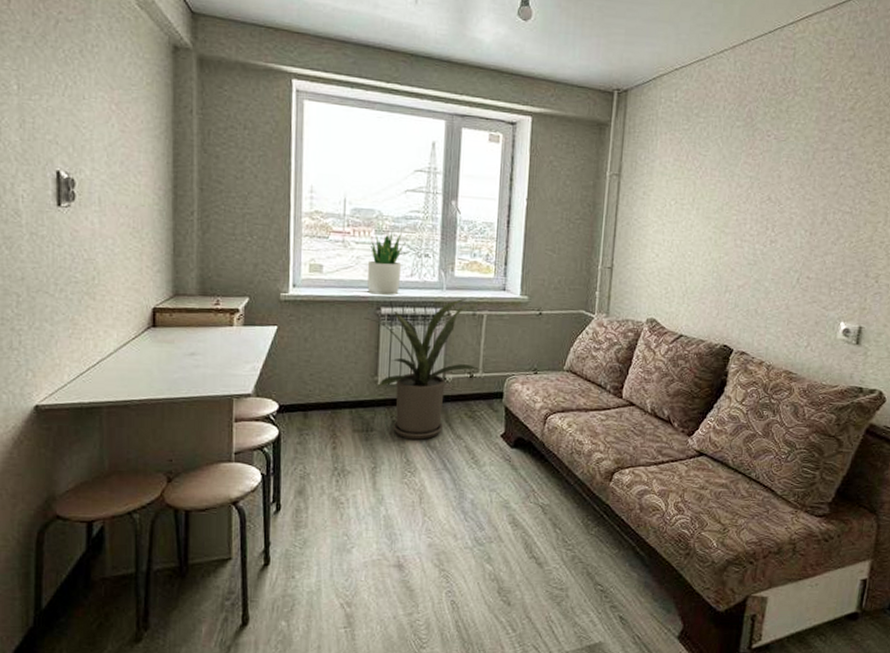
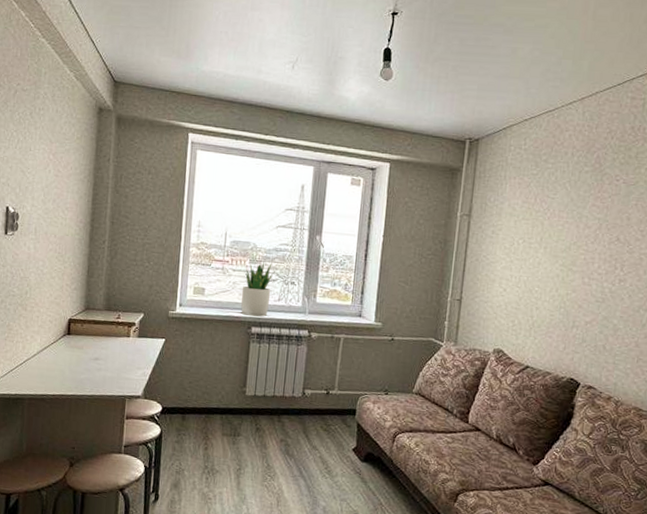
house plant: present [363,298,479,440] -> none [236,322,335,448]

